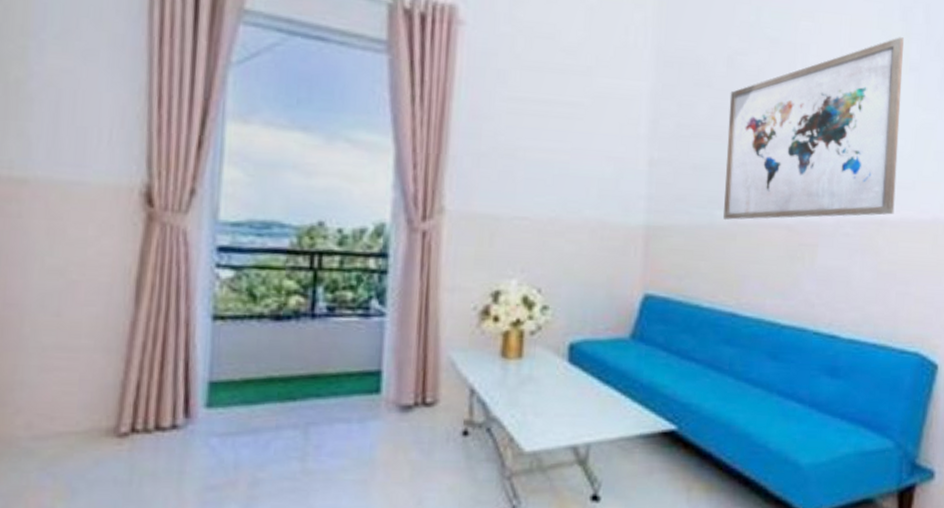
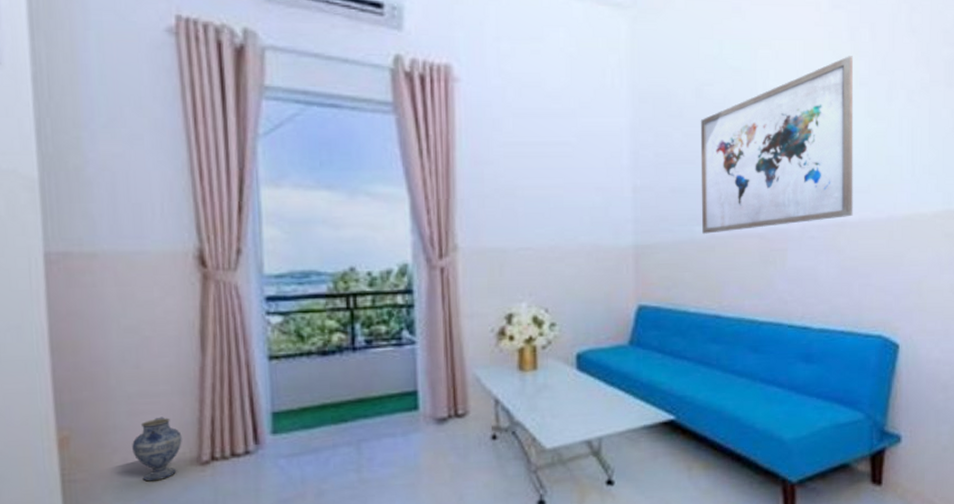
ceramic jug: none [39,375,100,452] -> present [132,417,182,482]

